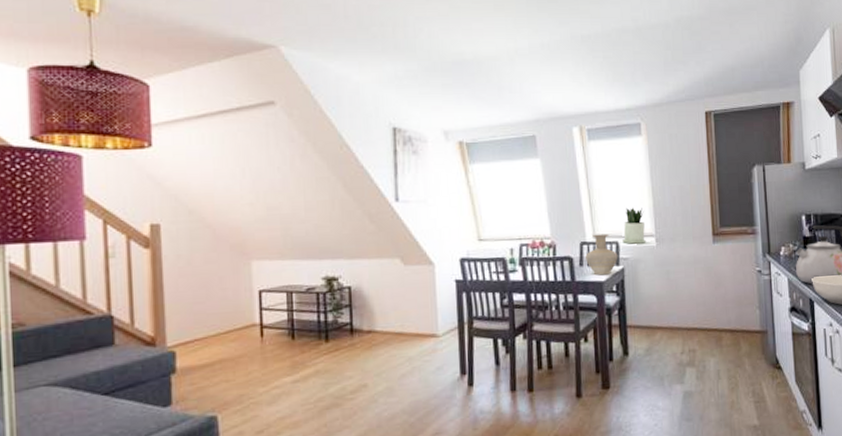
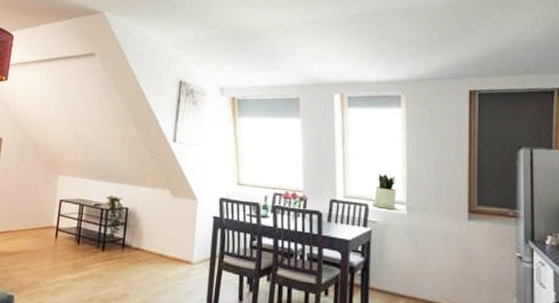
vase: present [585,233,618,276] -> none [334,194,367,235]

